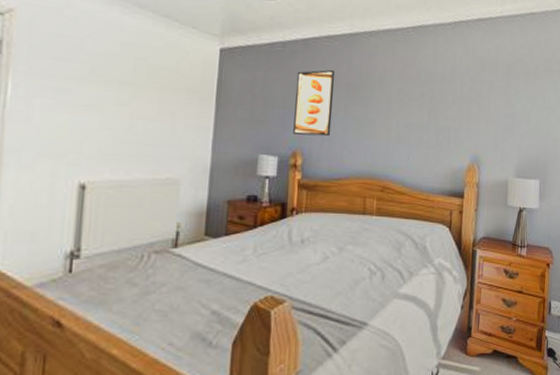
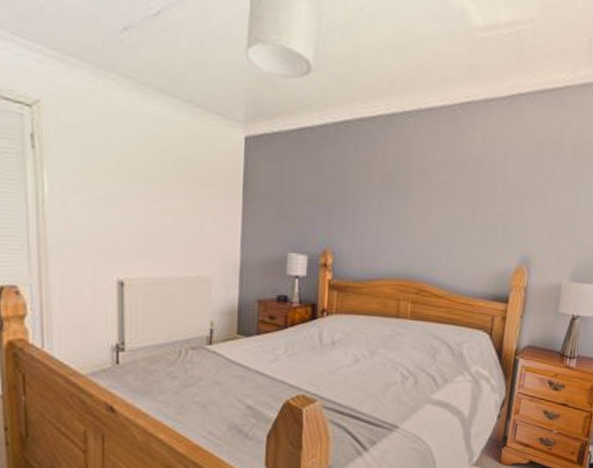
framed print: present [293,69,336,137] -> none [323,158,369,234]

